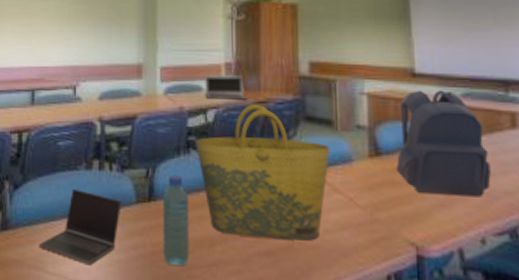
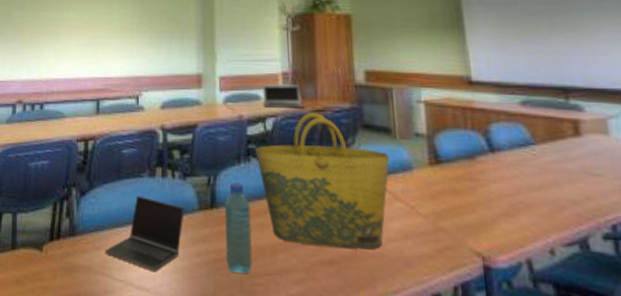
backpack: present [396,90,491,198] -> none [457,97,556,207]

